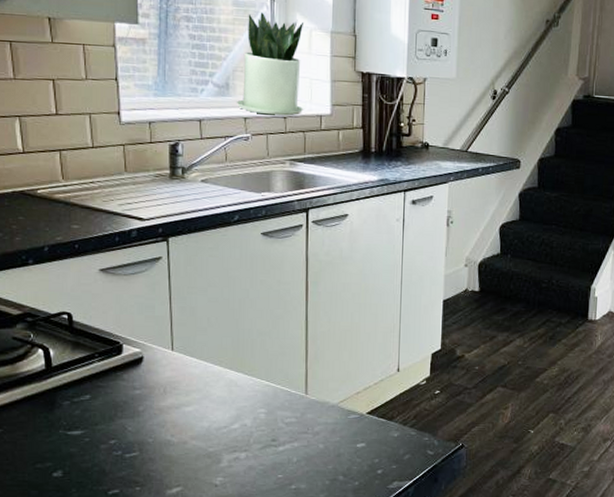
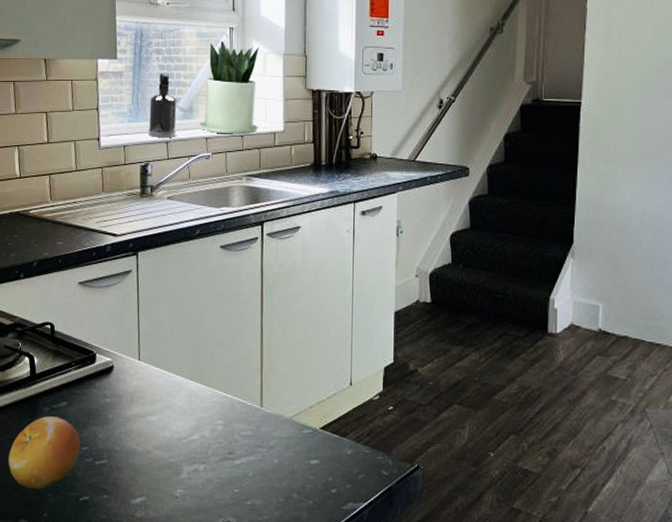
fruit: none [22,410,107,485] -> present [8,416,80,489]
spray bottle: none [177,43,211,115] -> present [148,72,177,137]

